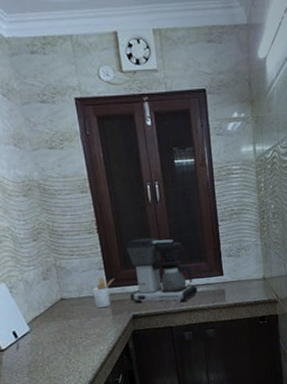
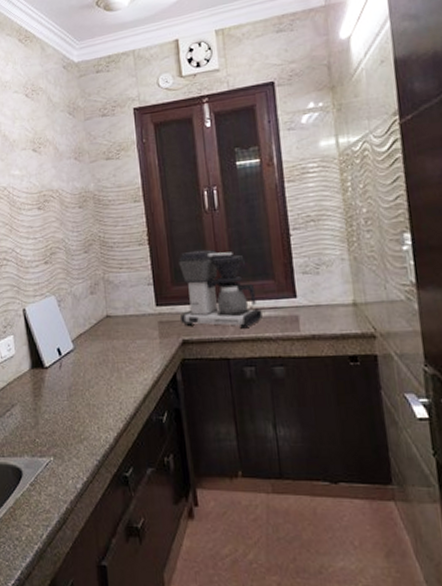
utensil holder: present [92,276,114,309] -> none [139,293,163,330]

